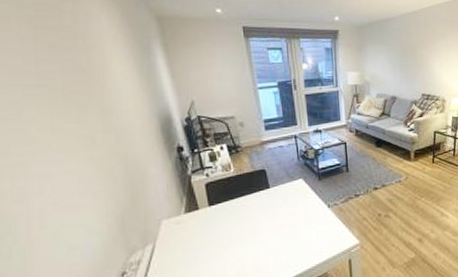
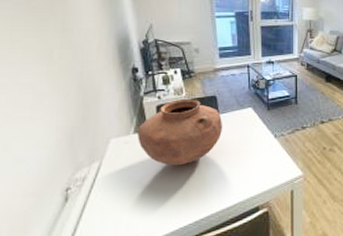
vase: none [187,174,275,244] -> present [136,99,223,166]

